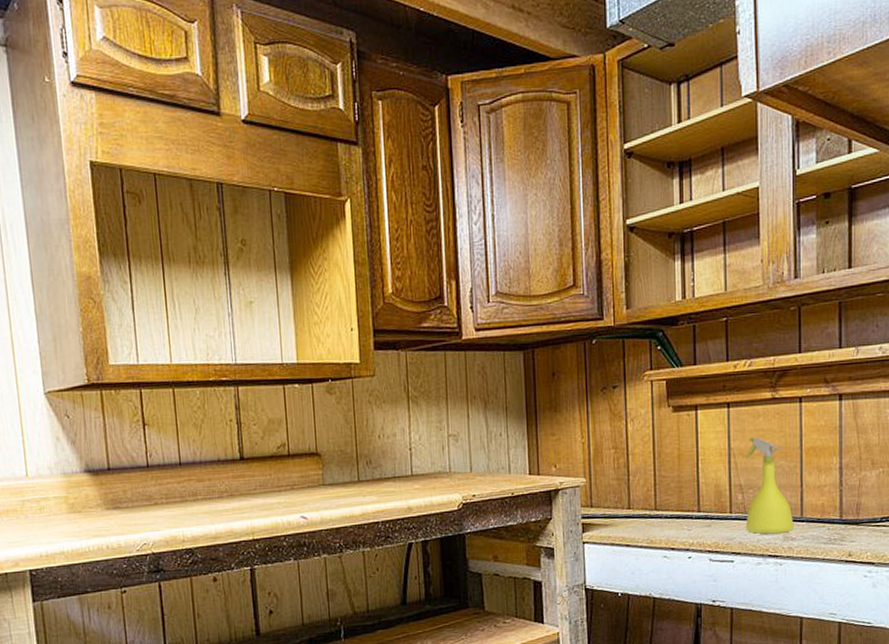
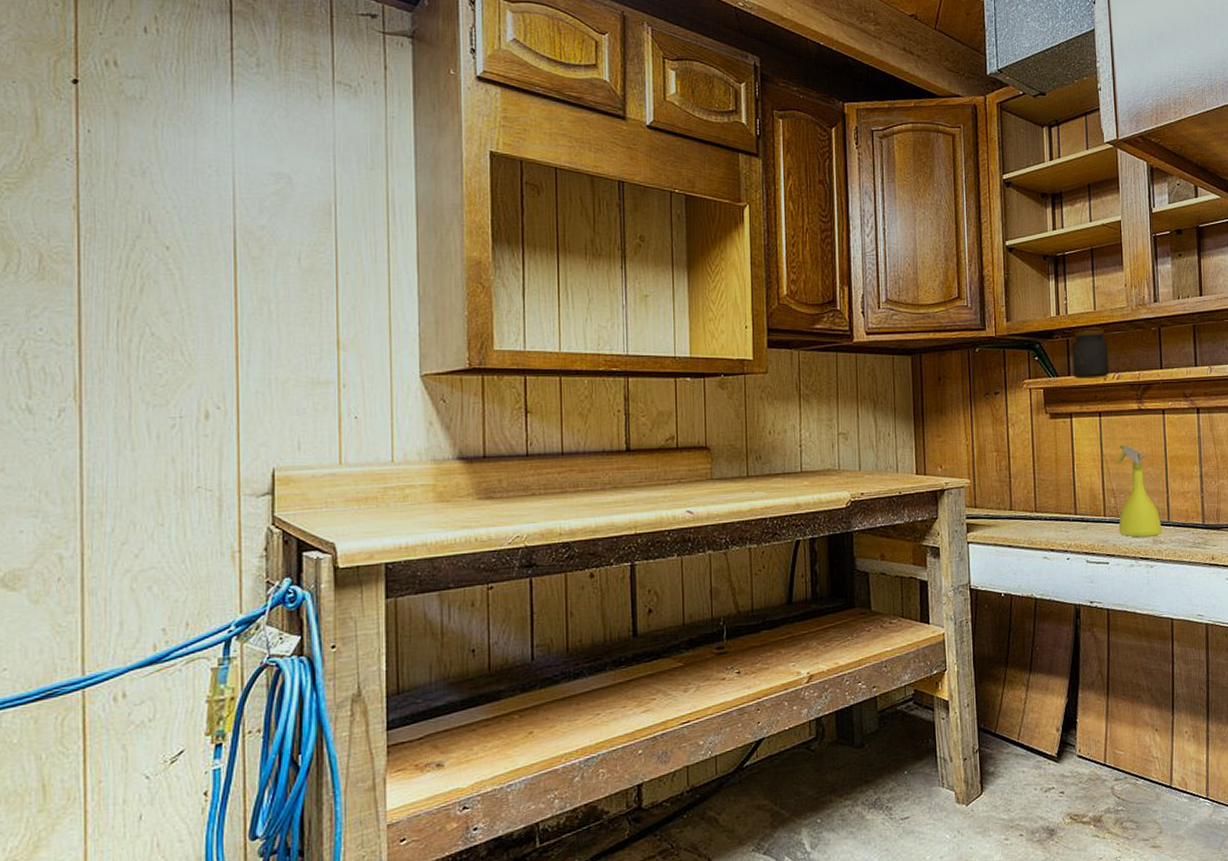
jar: none [699,310,740,368] -> present [1072,328,1109,379]

